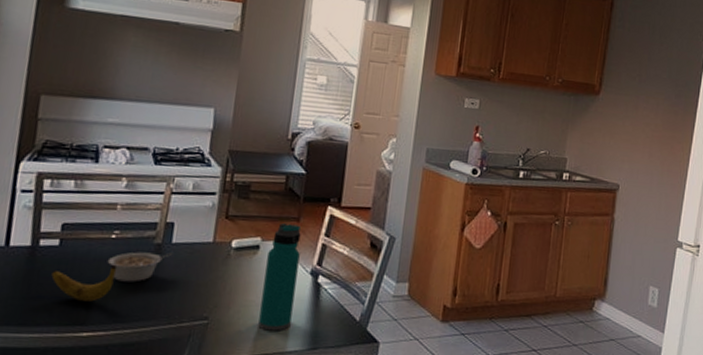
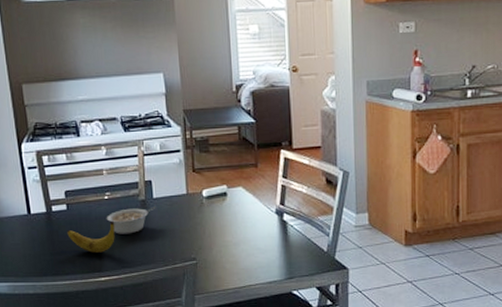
water bottle: present [258,222,301,331] -> none [235,169,266,266]

